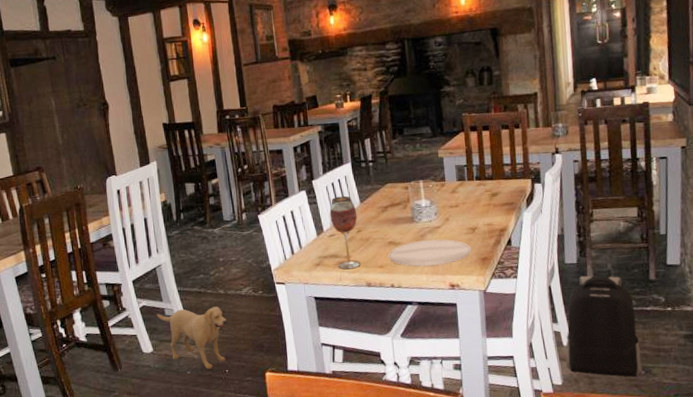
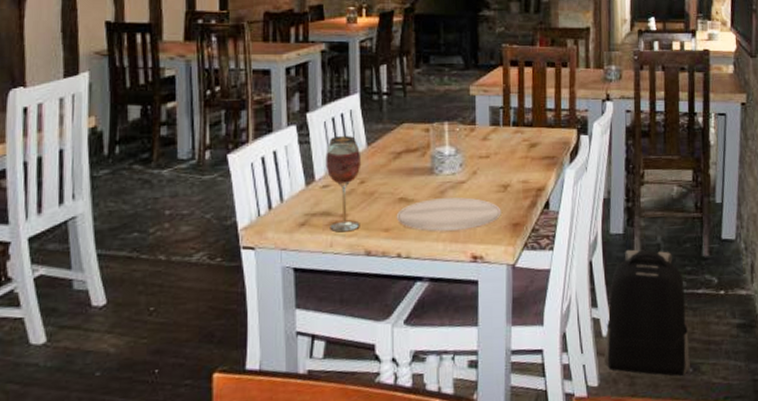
dog: present [156,306,228,370] -> none [59,278,166,369]

